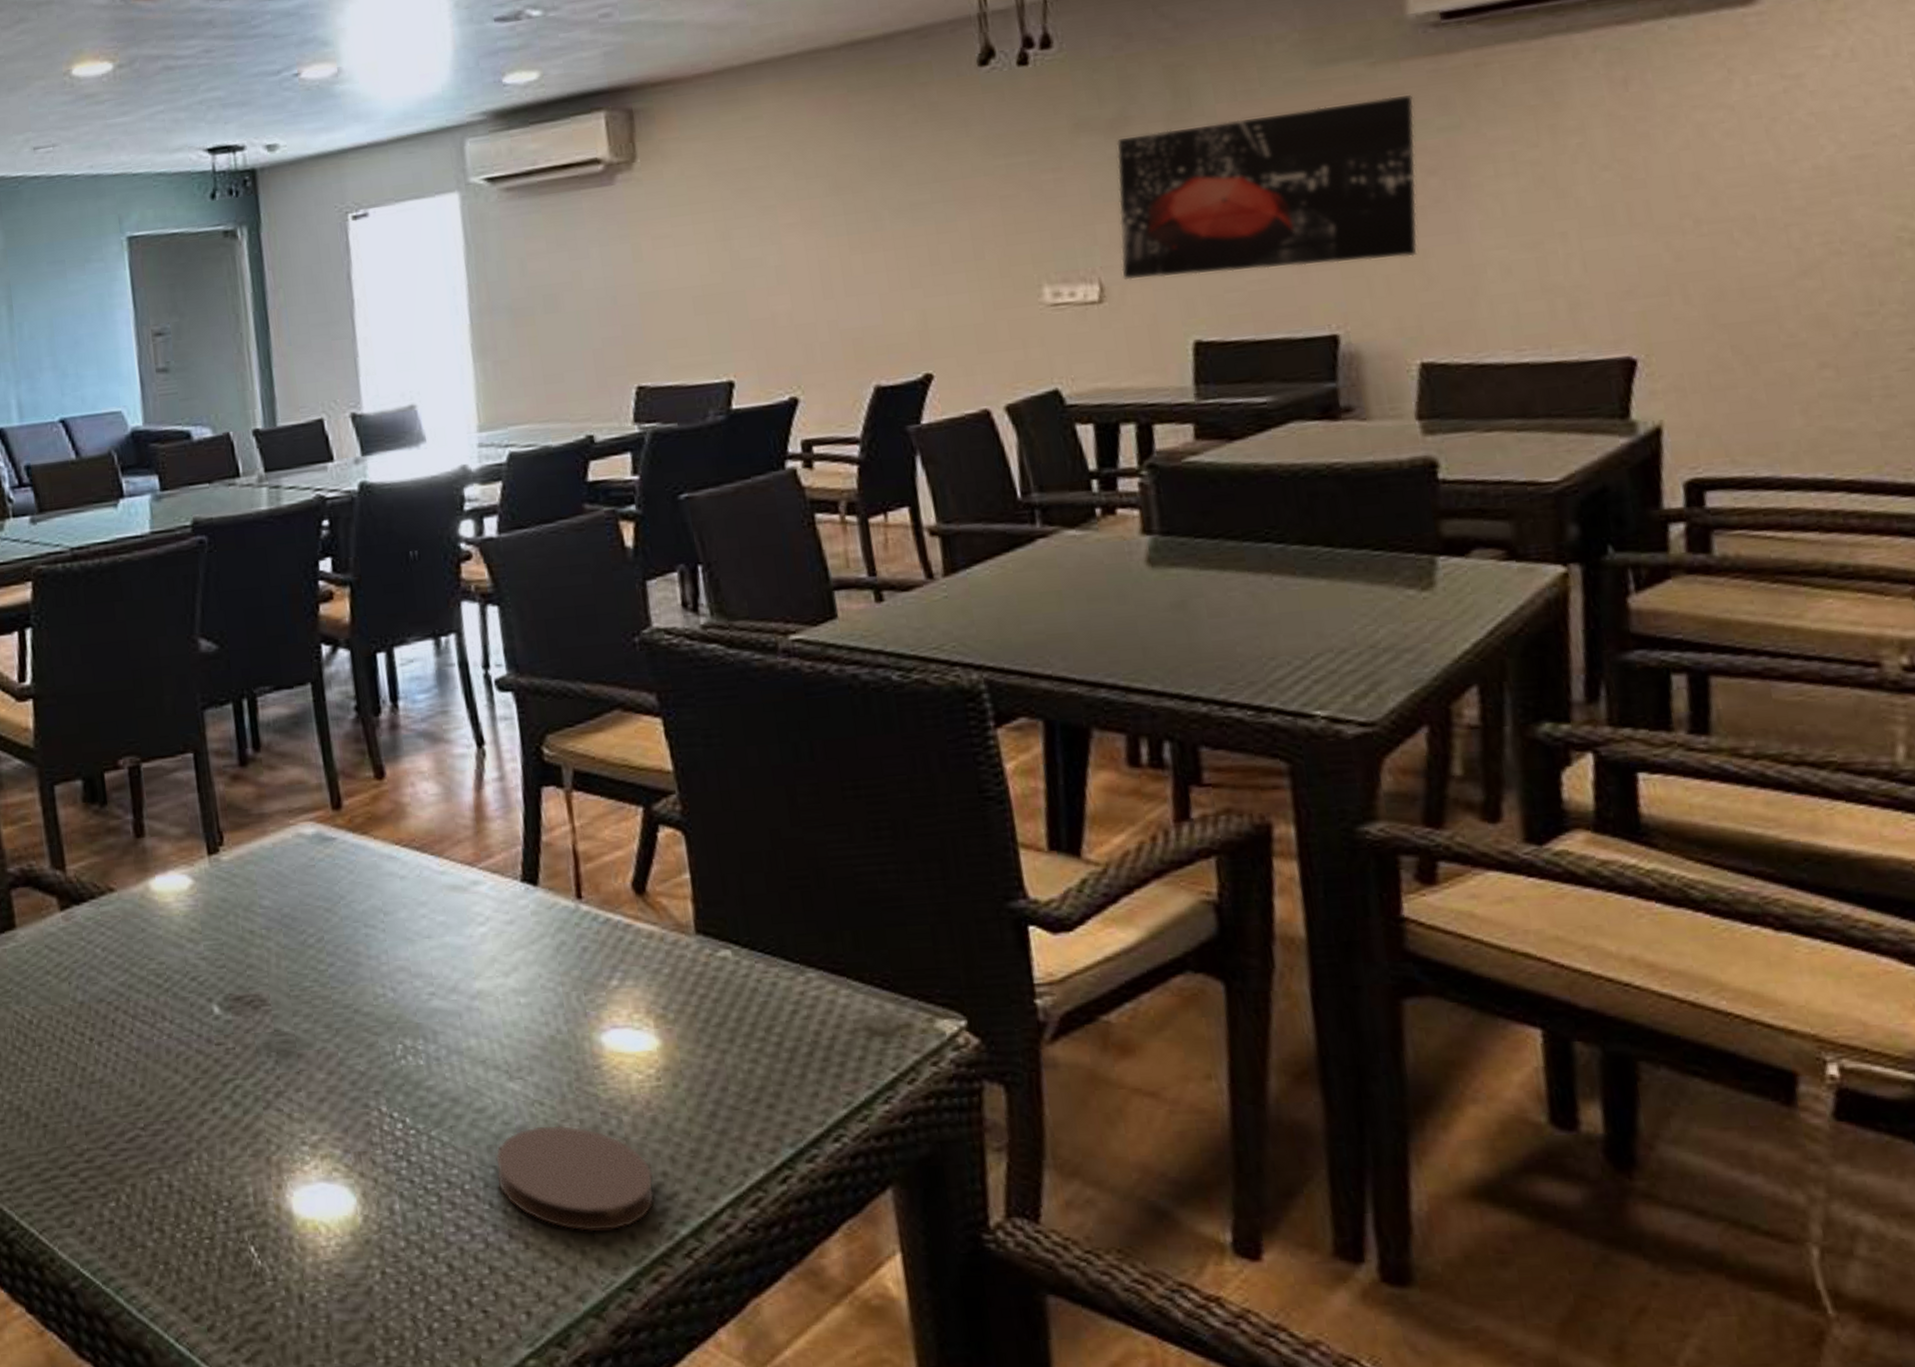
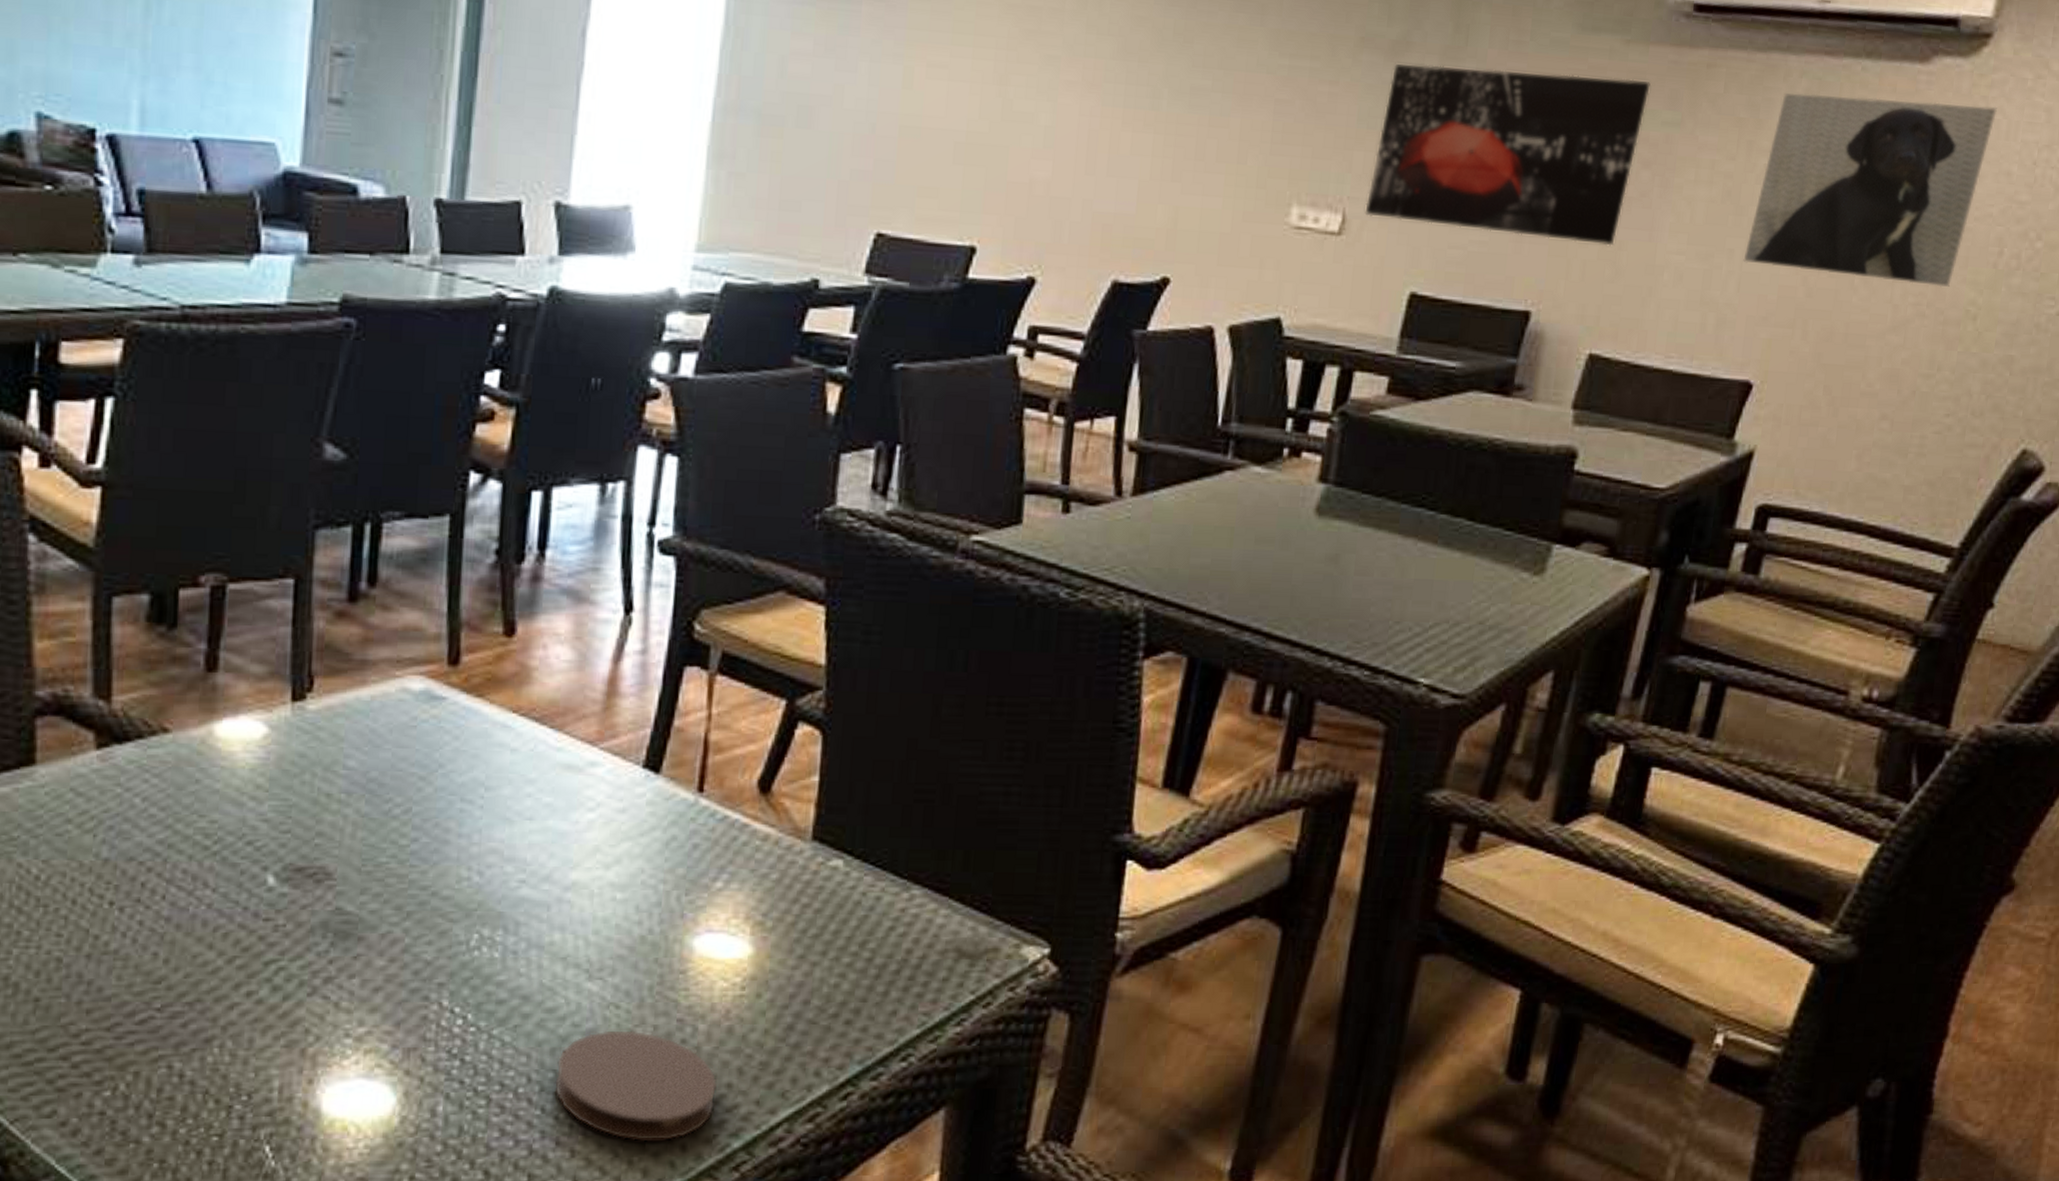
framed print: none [1577,27,1865,243] -> present [1743,92,1997,287]

